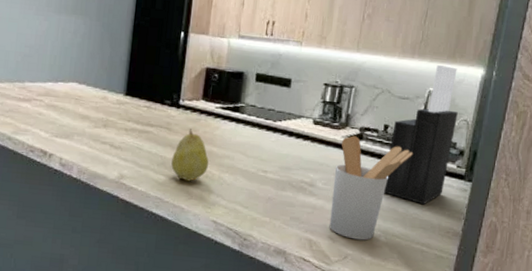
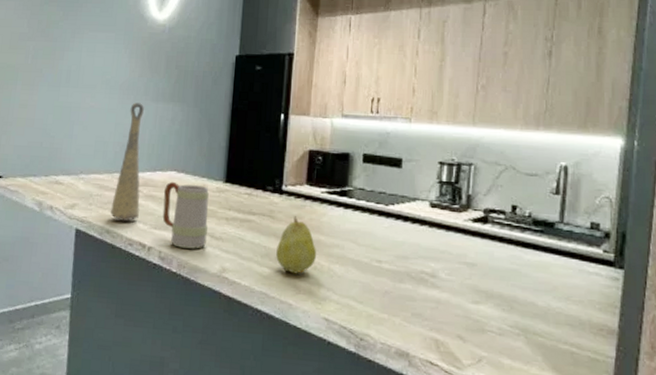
decorative vase: none [12,13,46,130] -> present [110,103,144,222]
mug: none [63,92,110,157] -> present [162,181,209,249]
utensil holder: present [329,136,413,241] -> none [457,219,548,340]
knife block: present [383,65,458,205] -> none [518,137,597,298]

